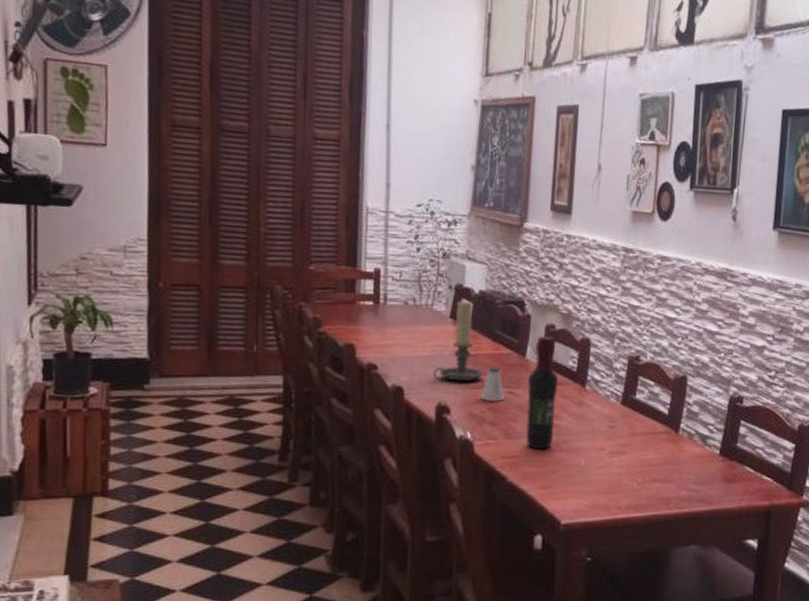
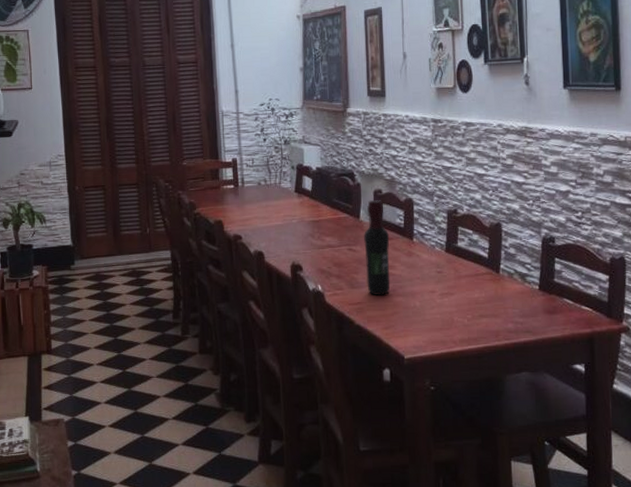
candle holder: present [433,300,483,382] -> none [286,177,326,244]
saltshaker: present [481,366,504,402] -> none [327,229,346,258]

